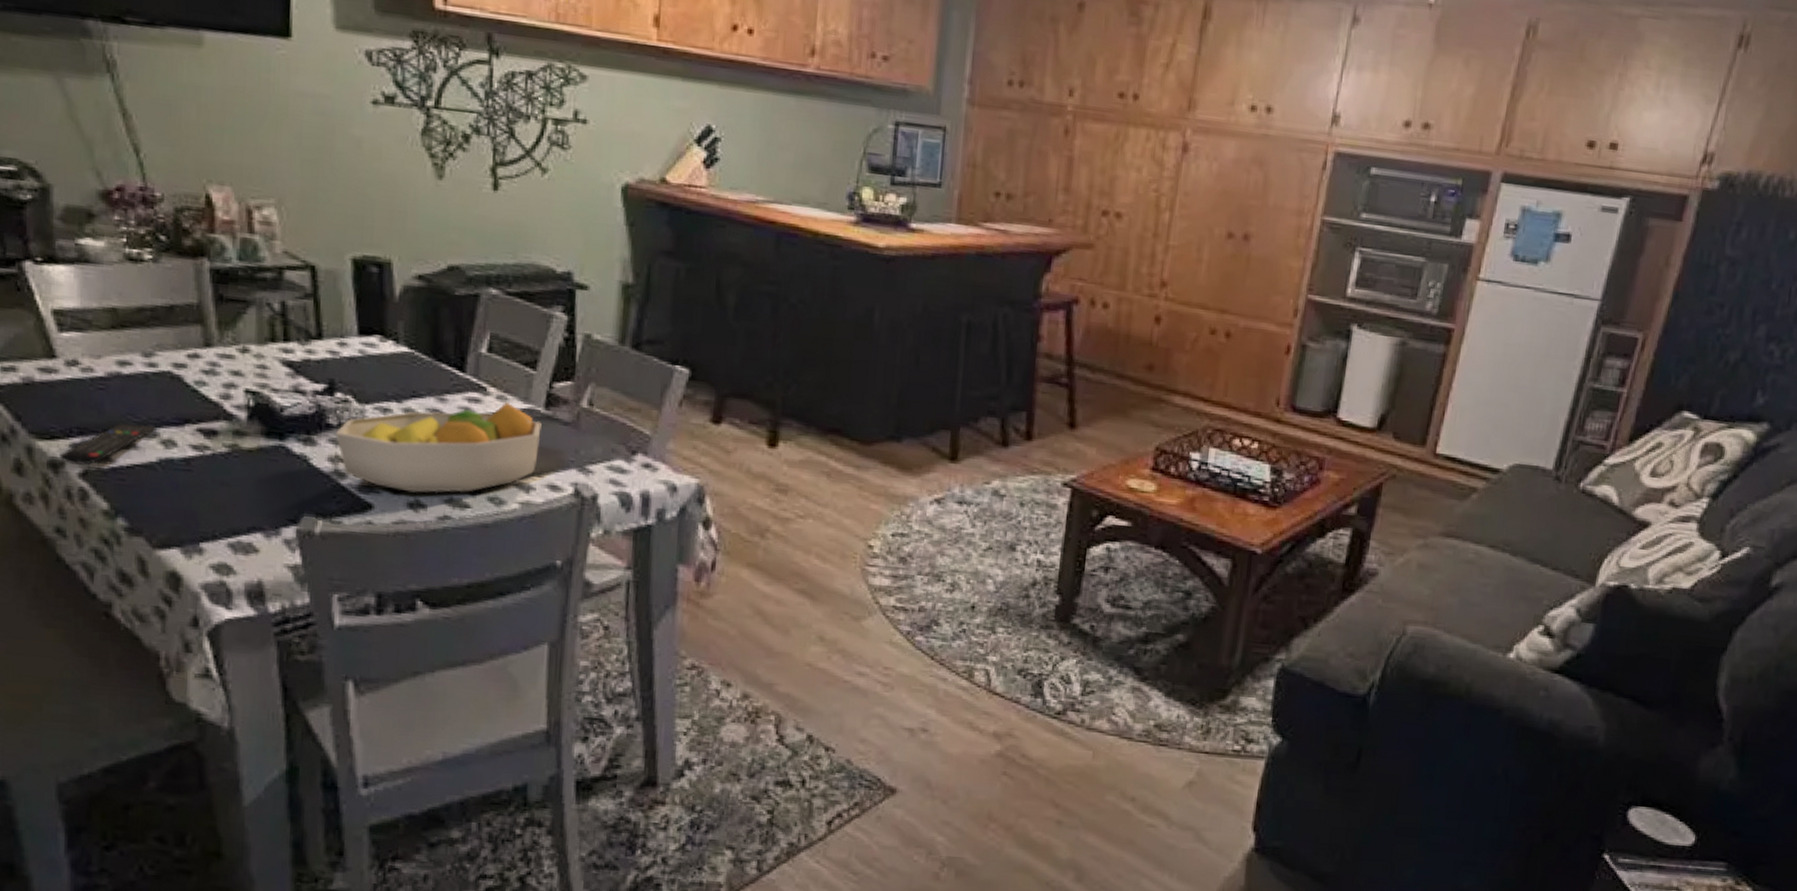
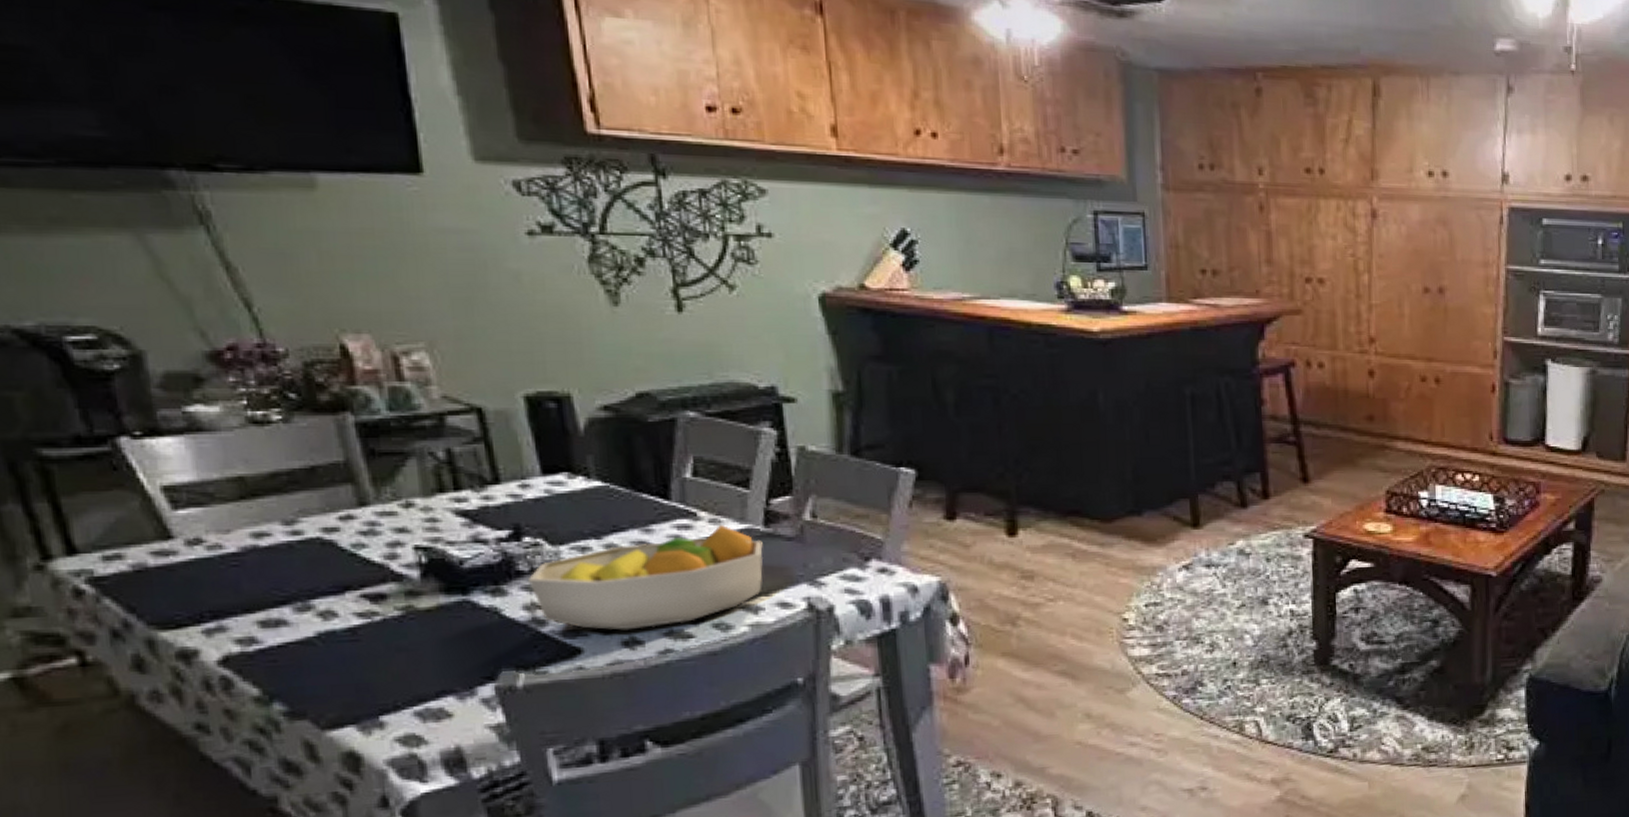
remote control: present [60,423,155,466] -> none [191,597,308,653]

